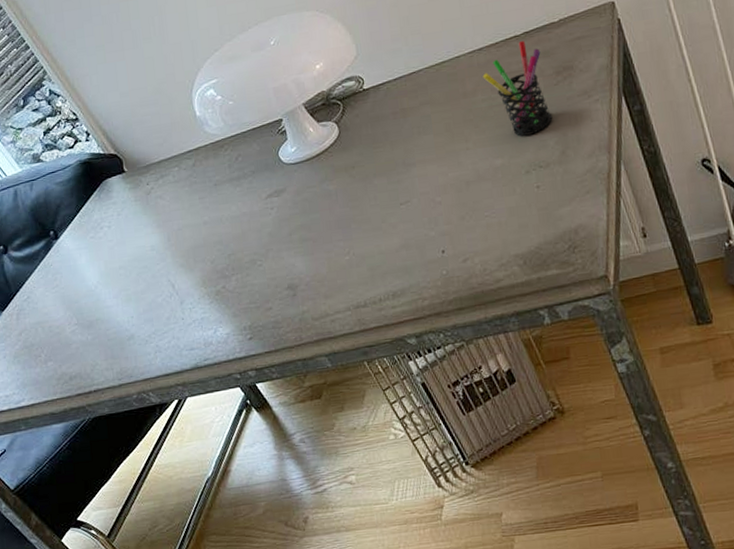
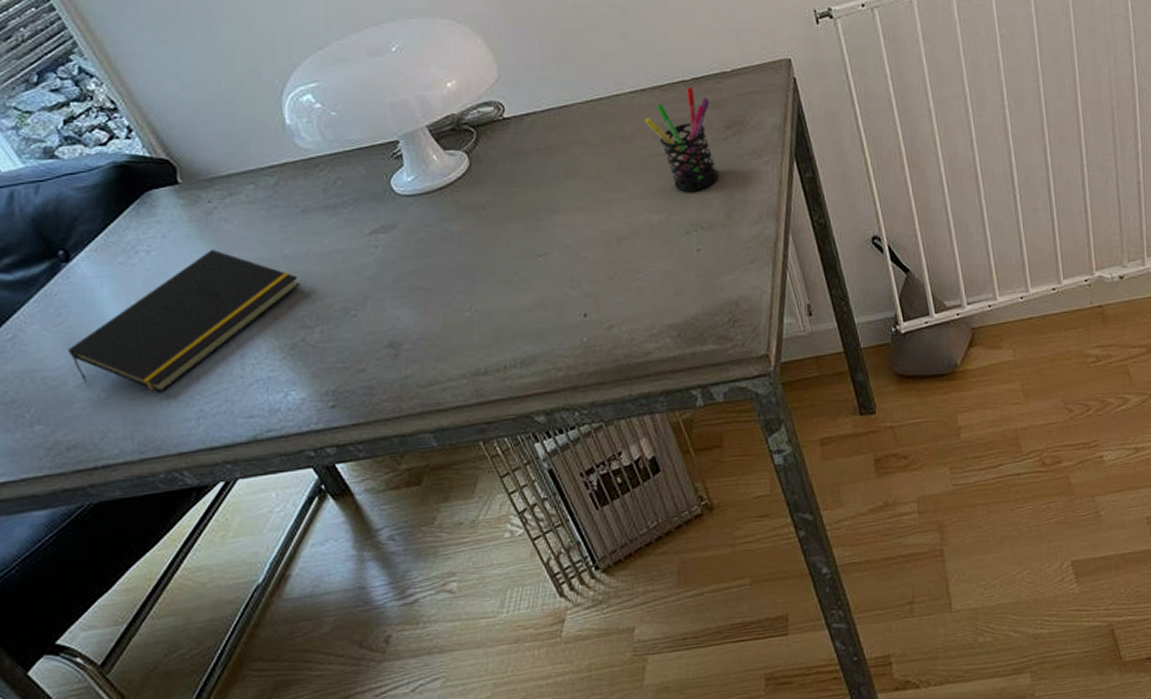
notepad: none [63,220,218,334] -> present [68,248,300,393]

